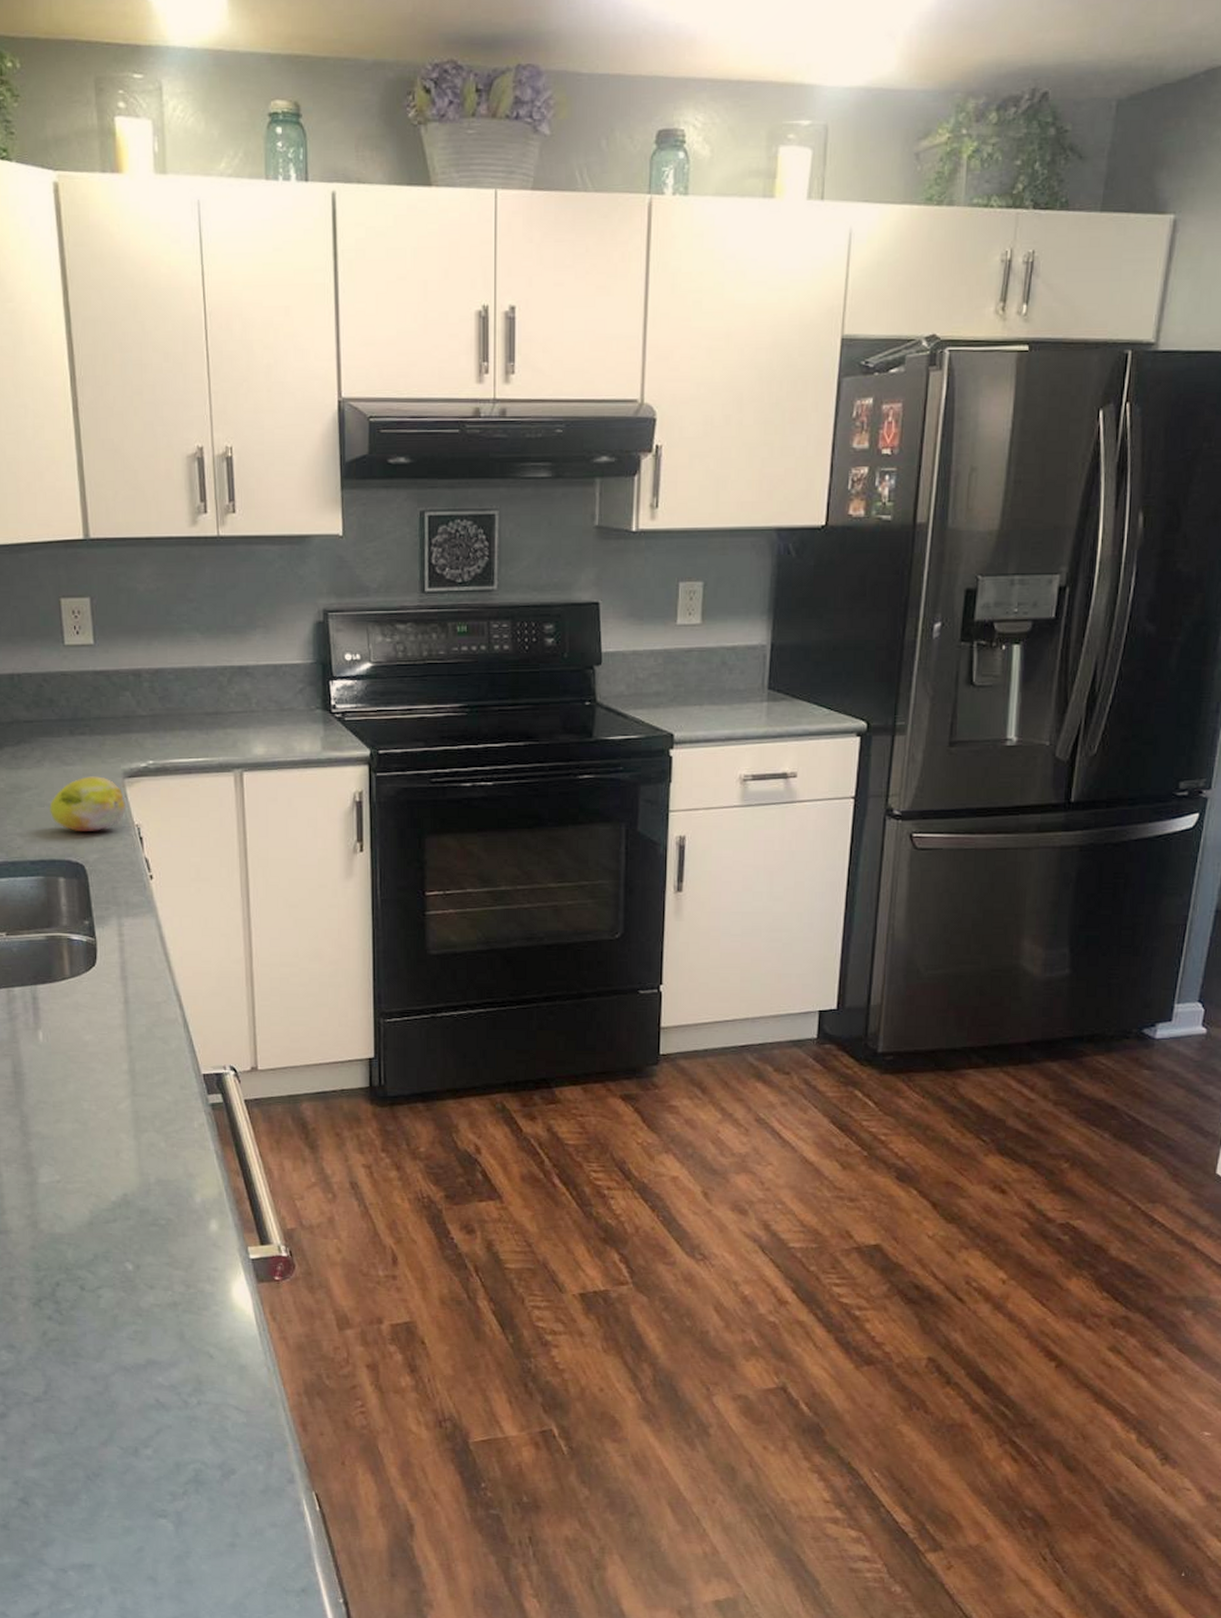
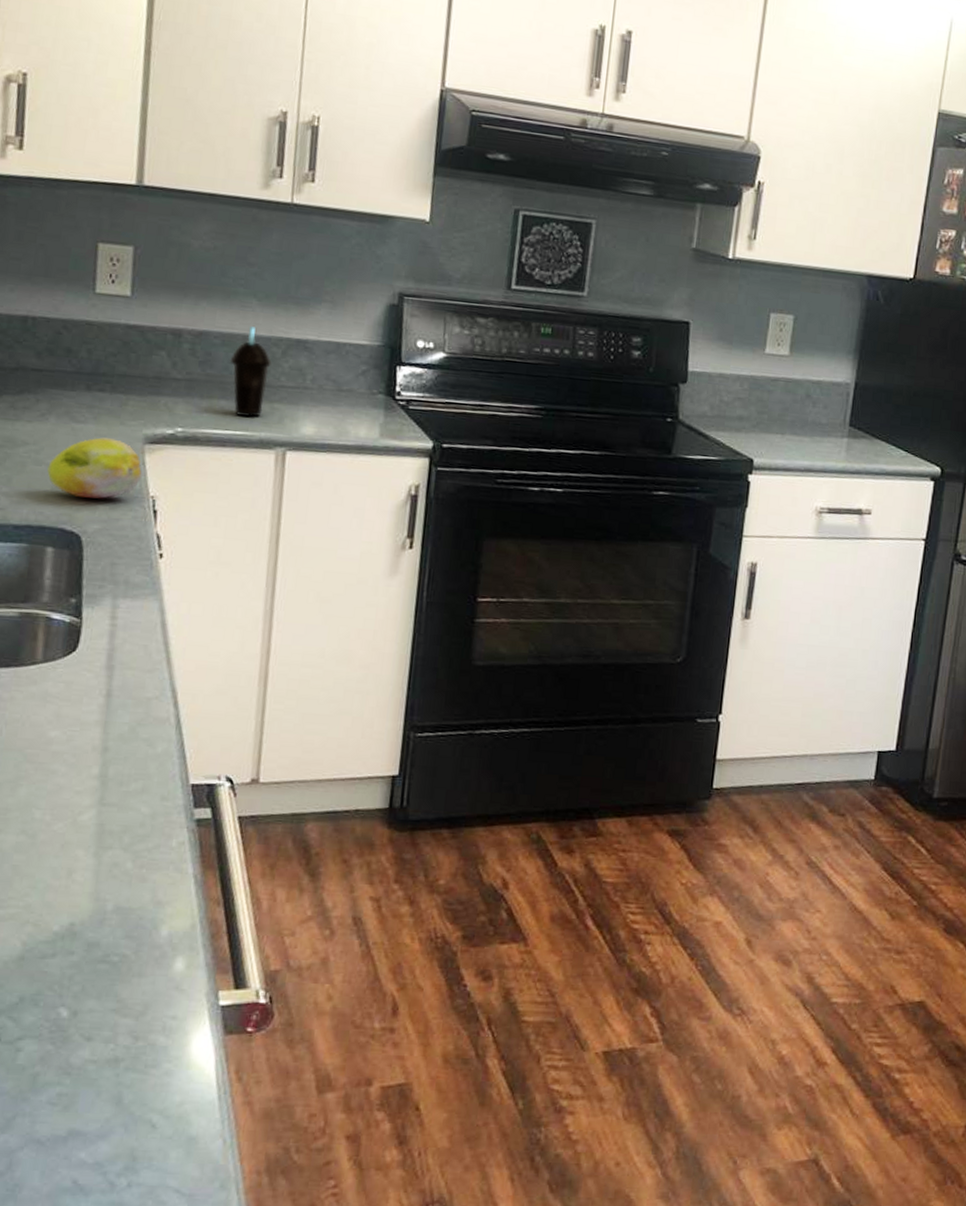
cup: none [184,659,220,743] -> present [229,326,272,417]

